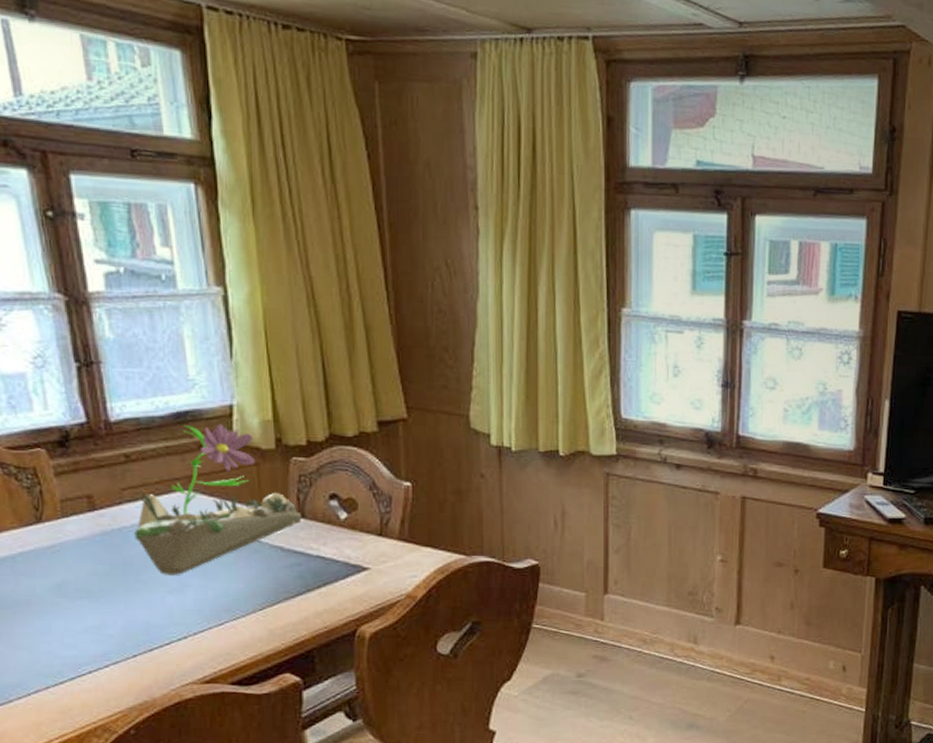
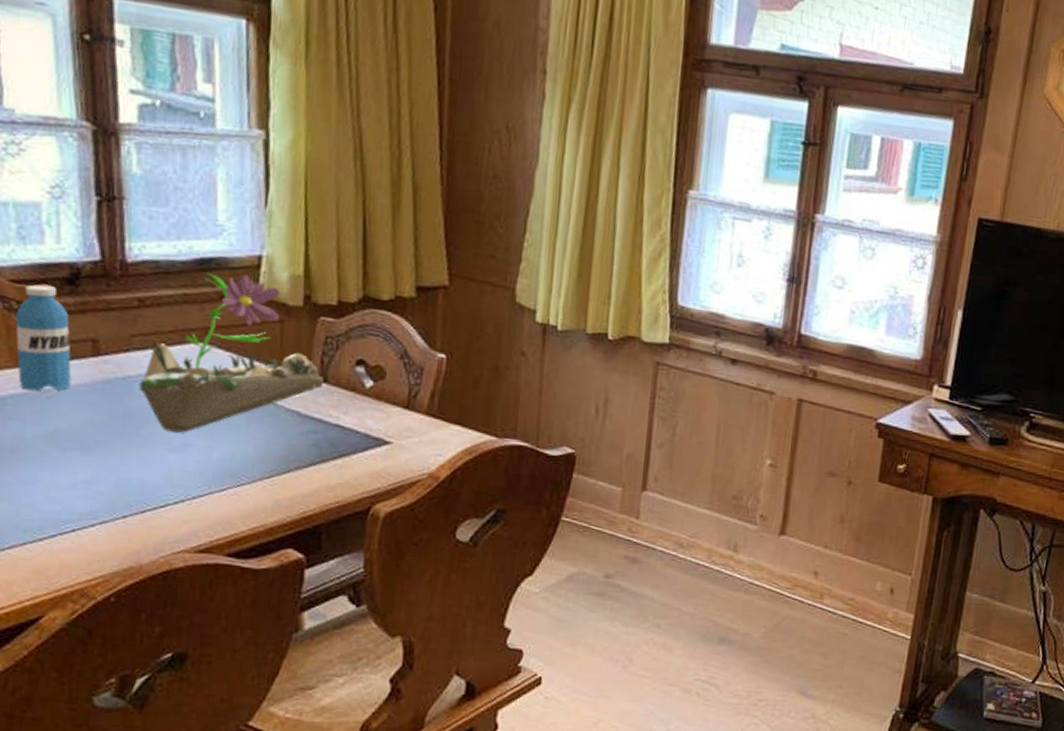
water bottle: none [15,449,73,548] -> present [15,285,72,392]

